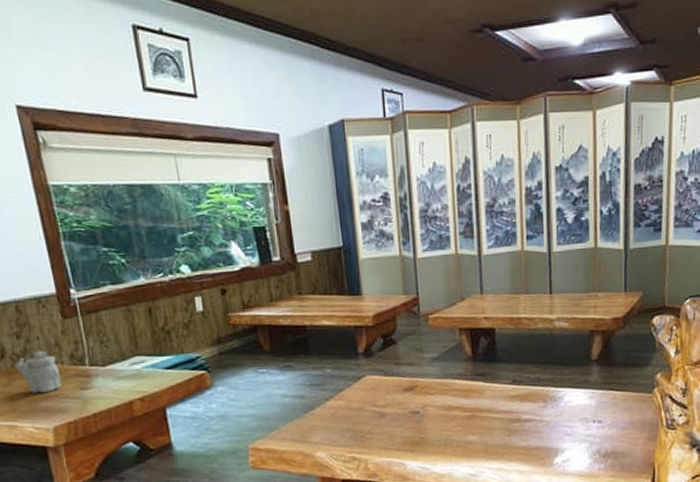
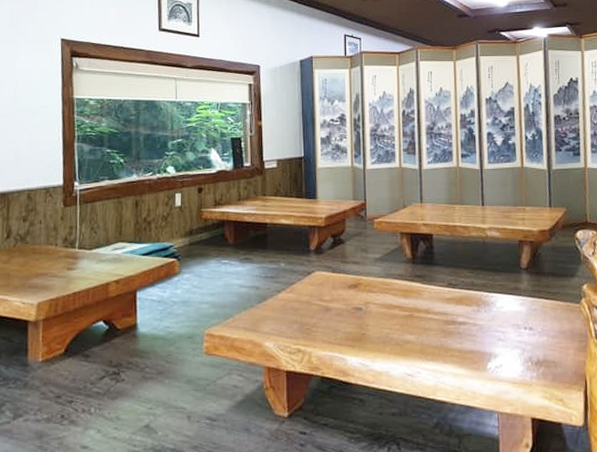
teapot: present [16,350,62,393] -> none [17,233,53,271]

